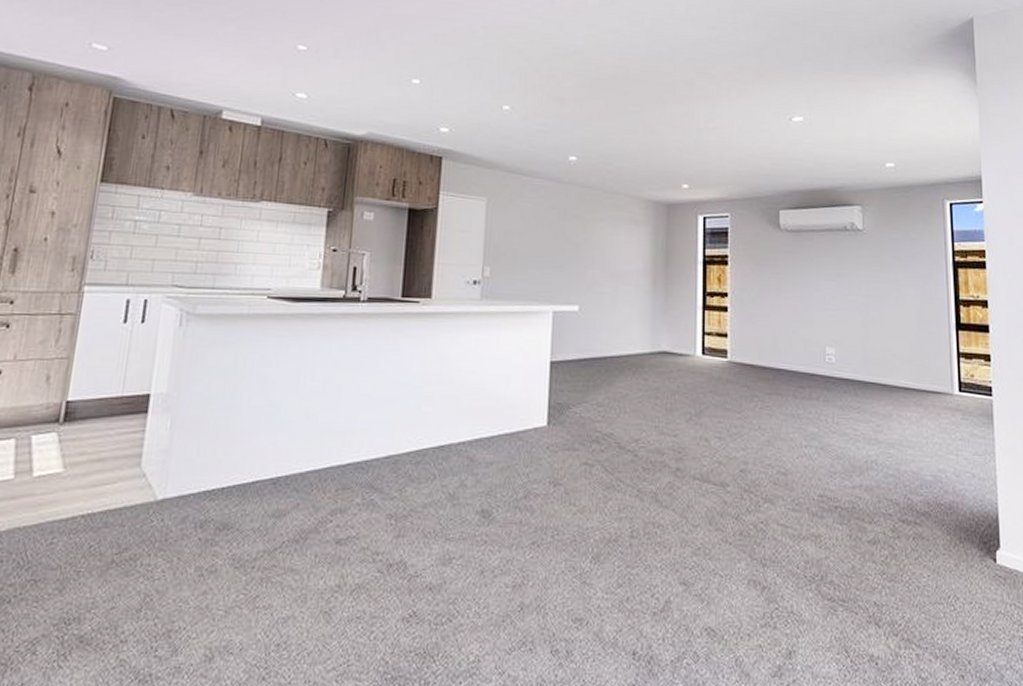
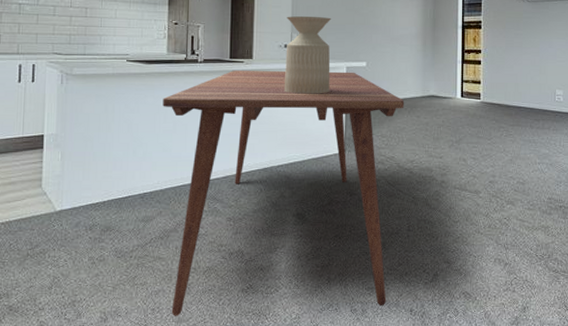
dining table: none [303,313,628,656] -> present [162,70,405,316]
side table: none [470,244,535,347] -> present [283,16,332,94]

